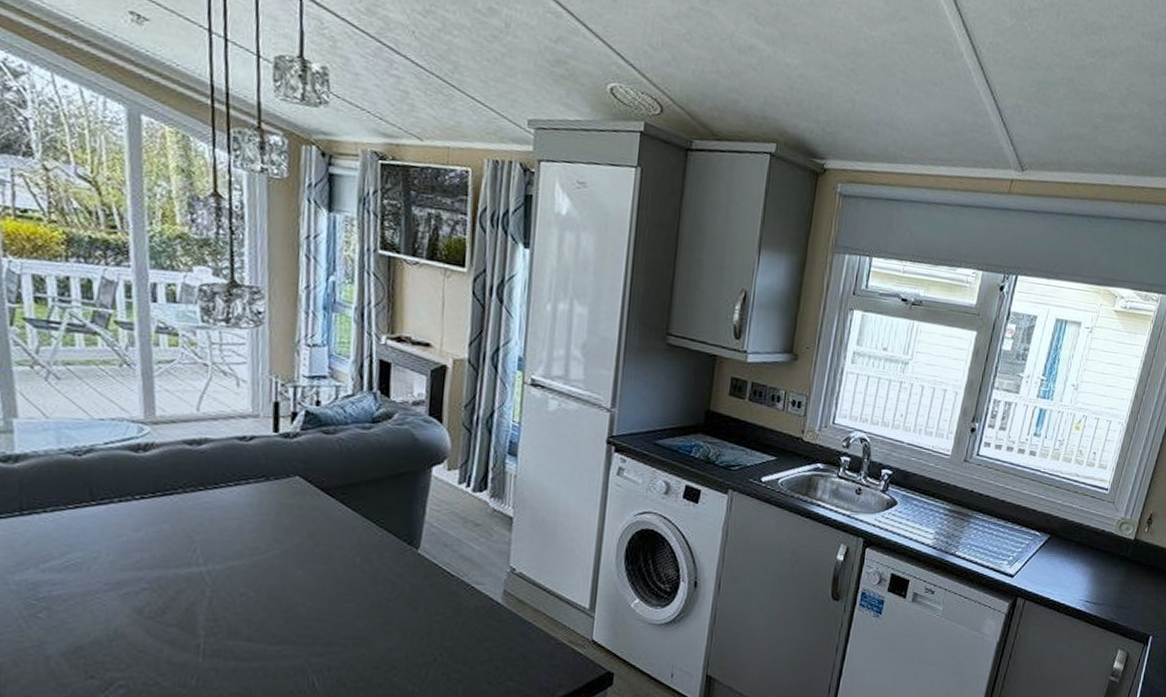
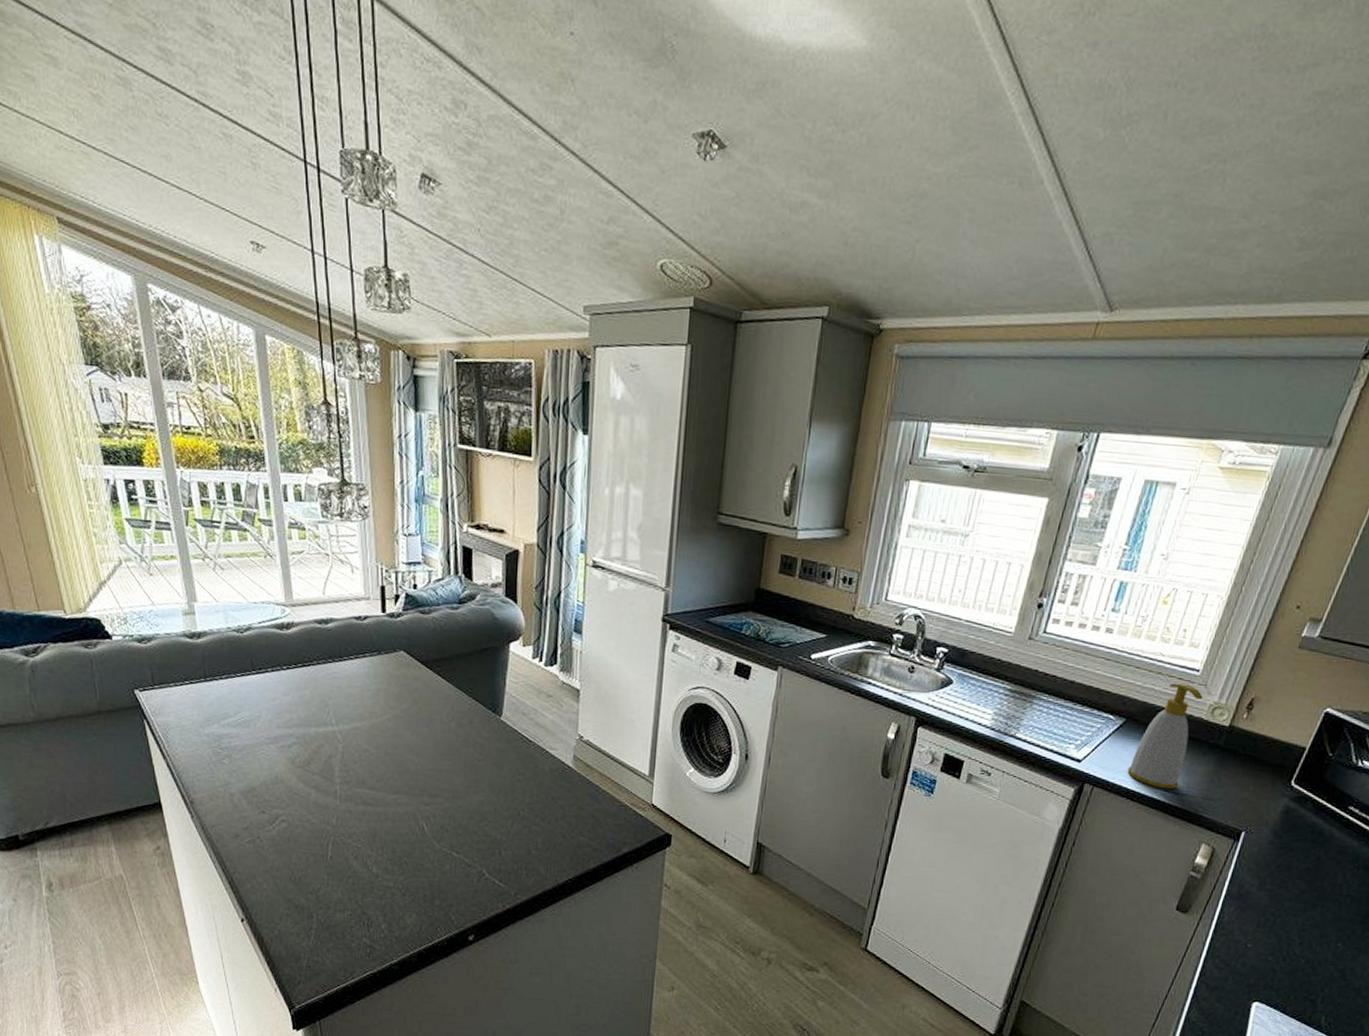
soap bottle: none [1053,501,1112,600] -> present [1127,683,1204,789]

